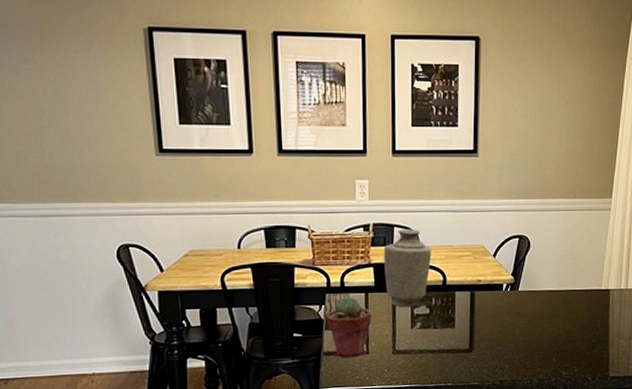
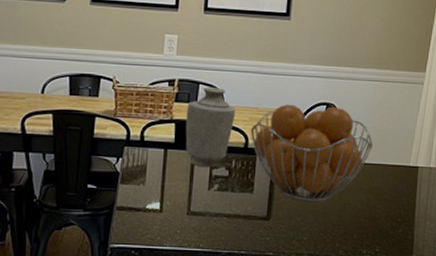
potted succulent: present [325,297,372,358] -> none [122,151,169,214]
fruit basket: none [447,238,565,332] -> present [250,104,373,202]

